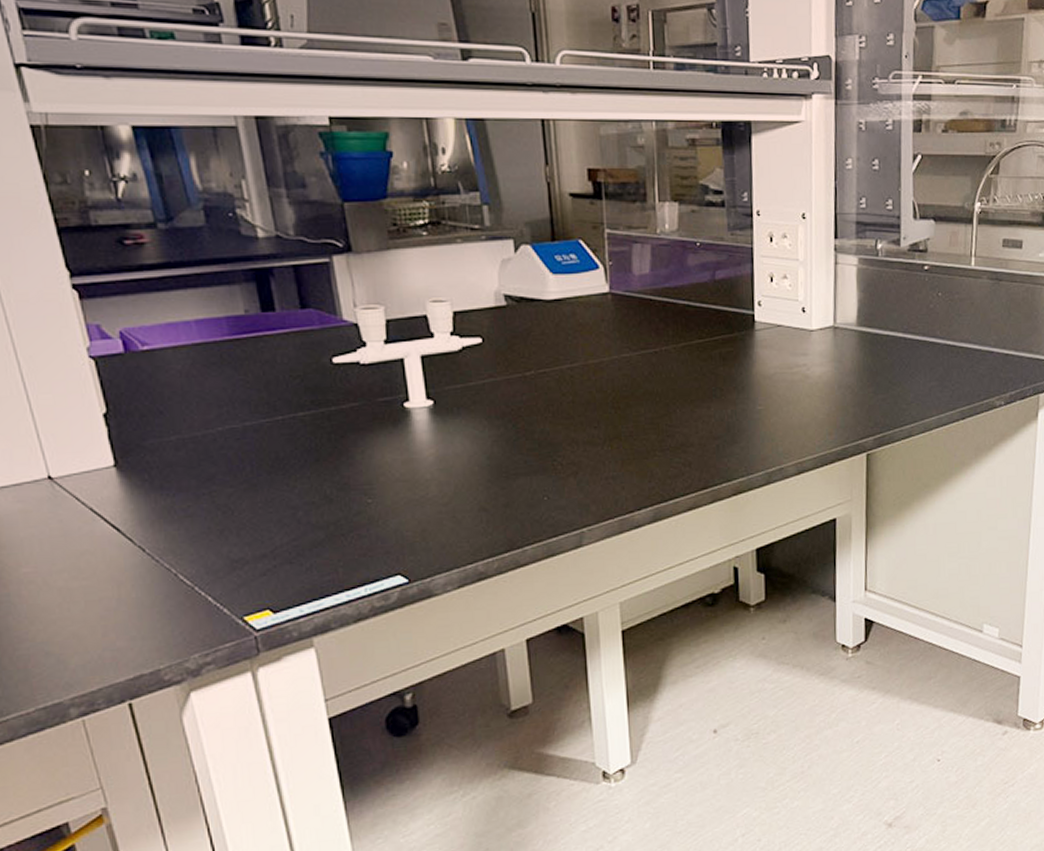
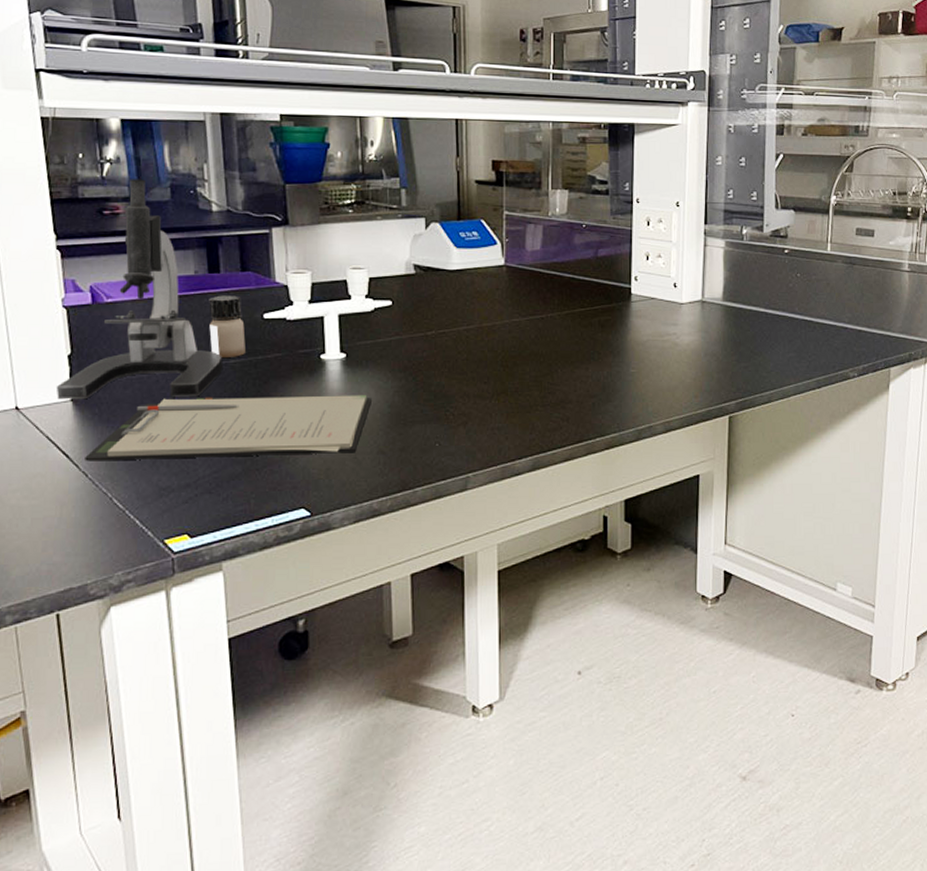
microscope: none [93,200,291,466] -> present [56,179,224,400]
clipboard: none [139,446,467,535] -> present [85,395,372,461]
bottle: none [265,337,315,410] -> present [209,295,246,357]

